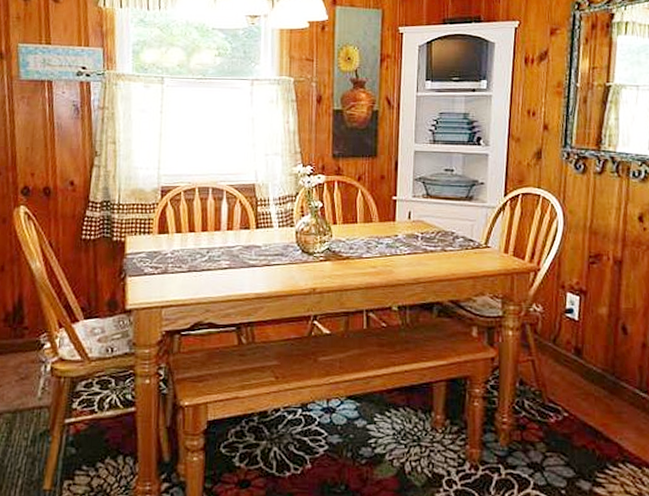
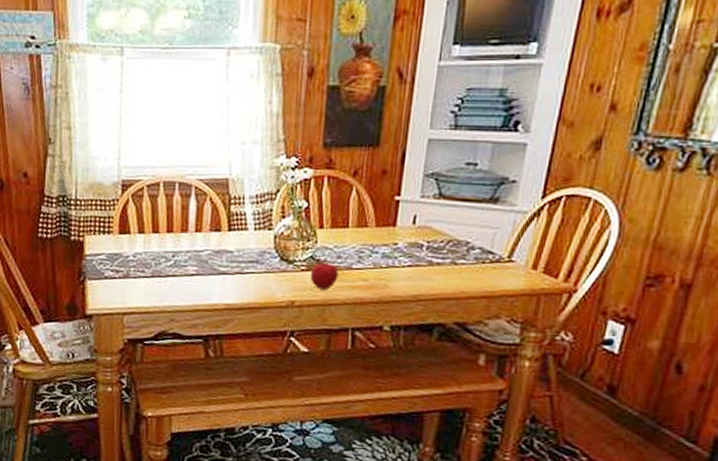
apple: none [328,253,352,277] -> present [310,262,339,290]

